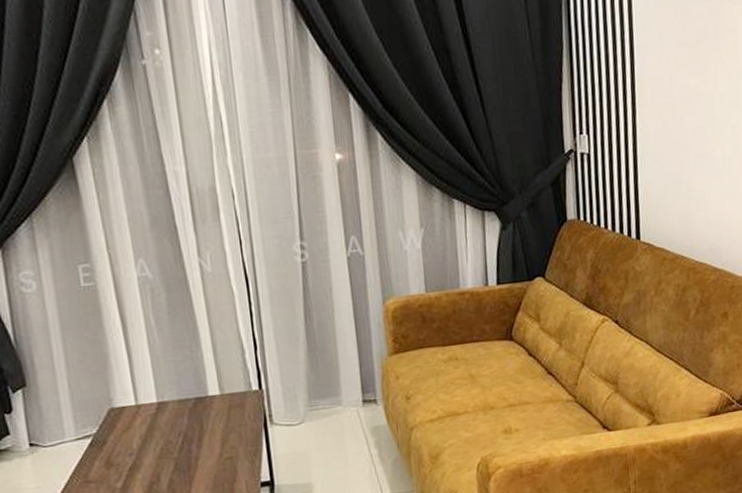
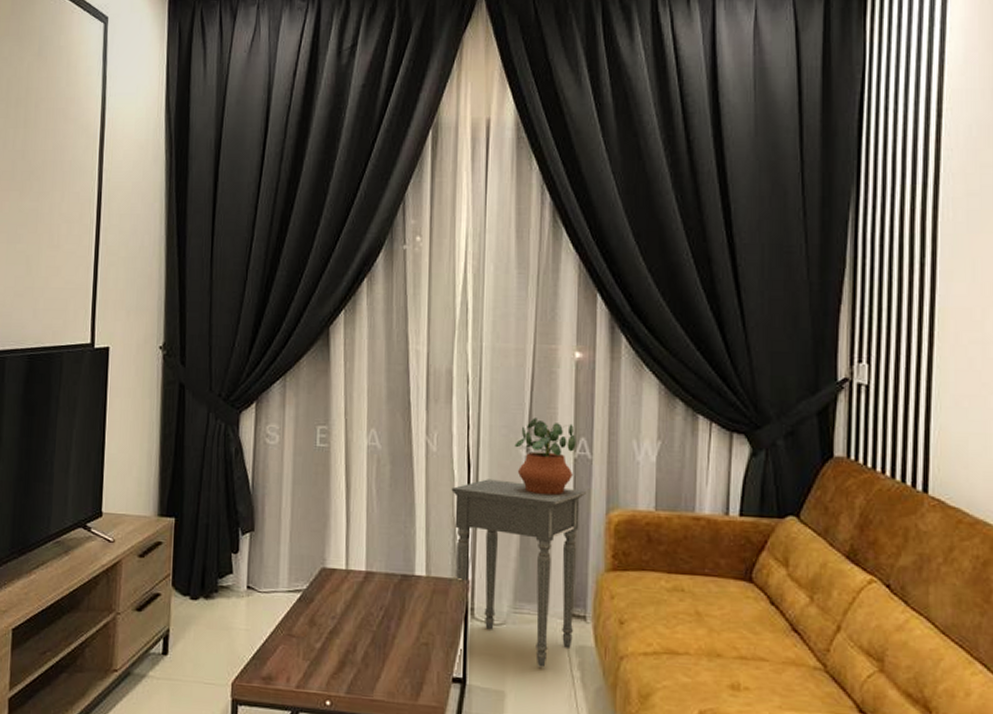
side table: none [232,285,368,454] -> present [451,479,586,668]
potted plant: none [289,223,348,297] -> present [514,418,576,496]

